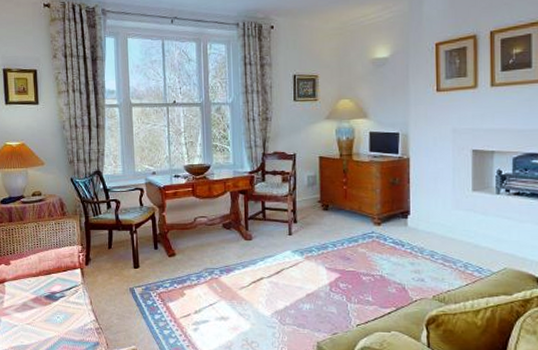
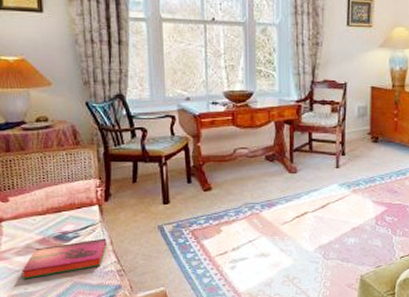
hardback book: none [19,298,87,333] -> present [21,238,107,279]

